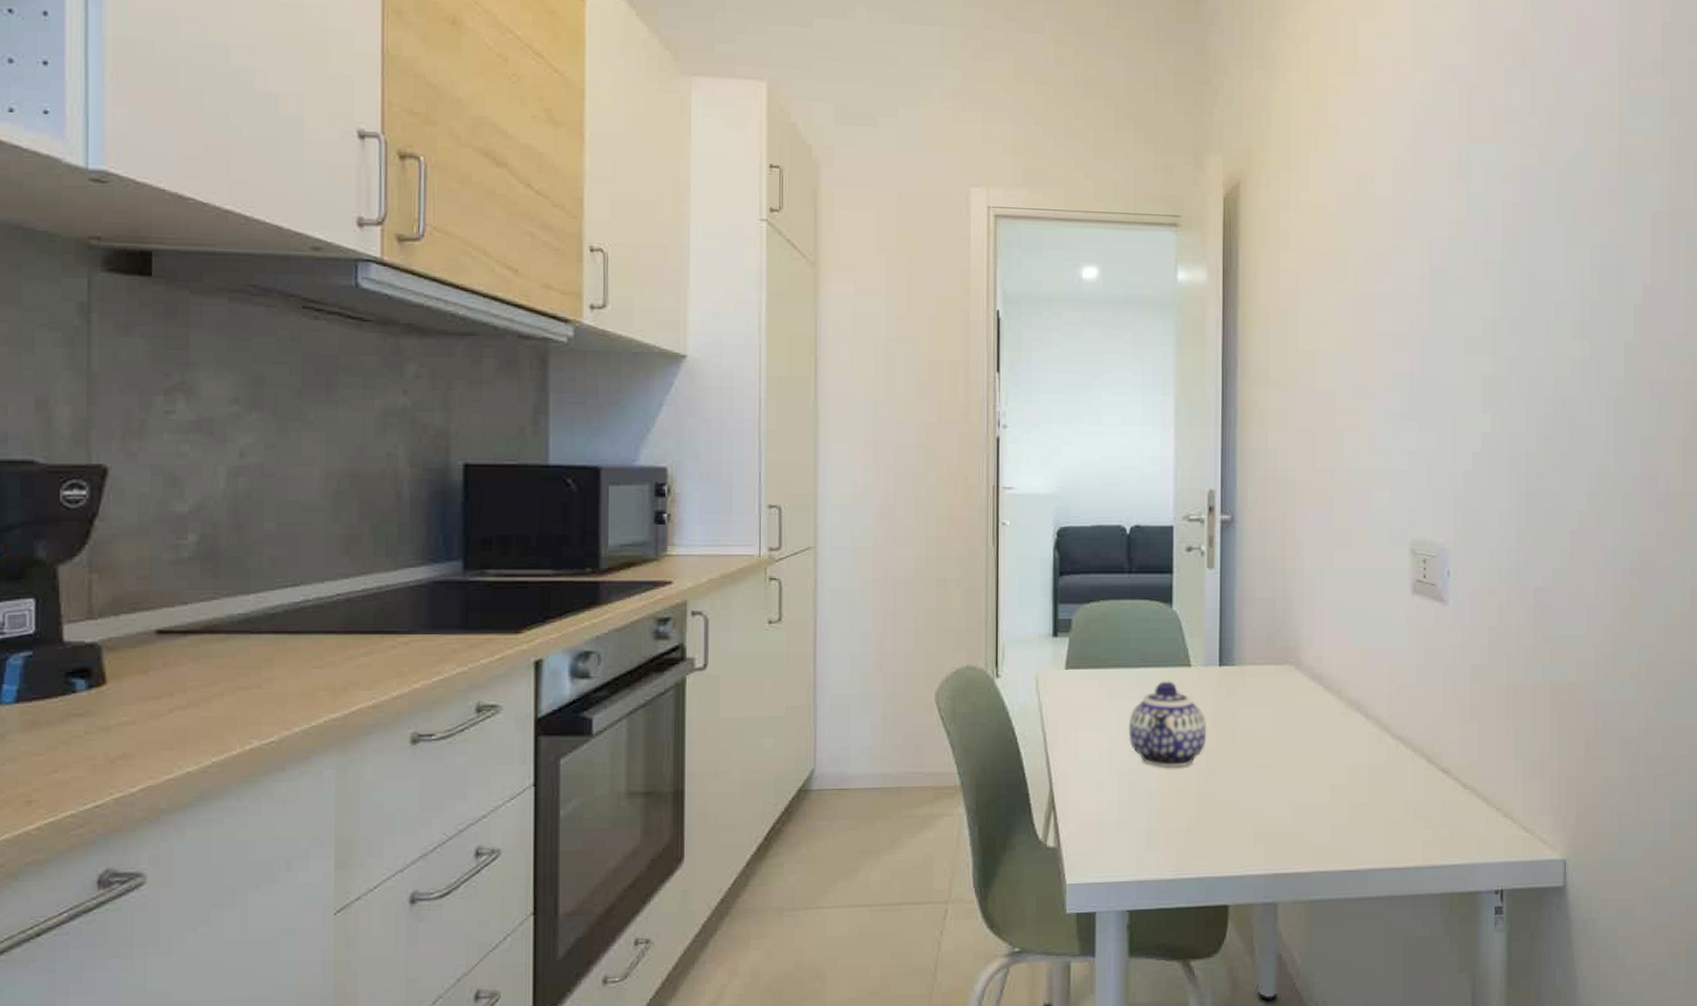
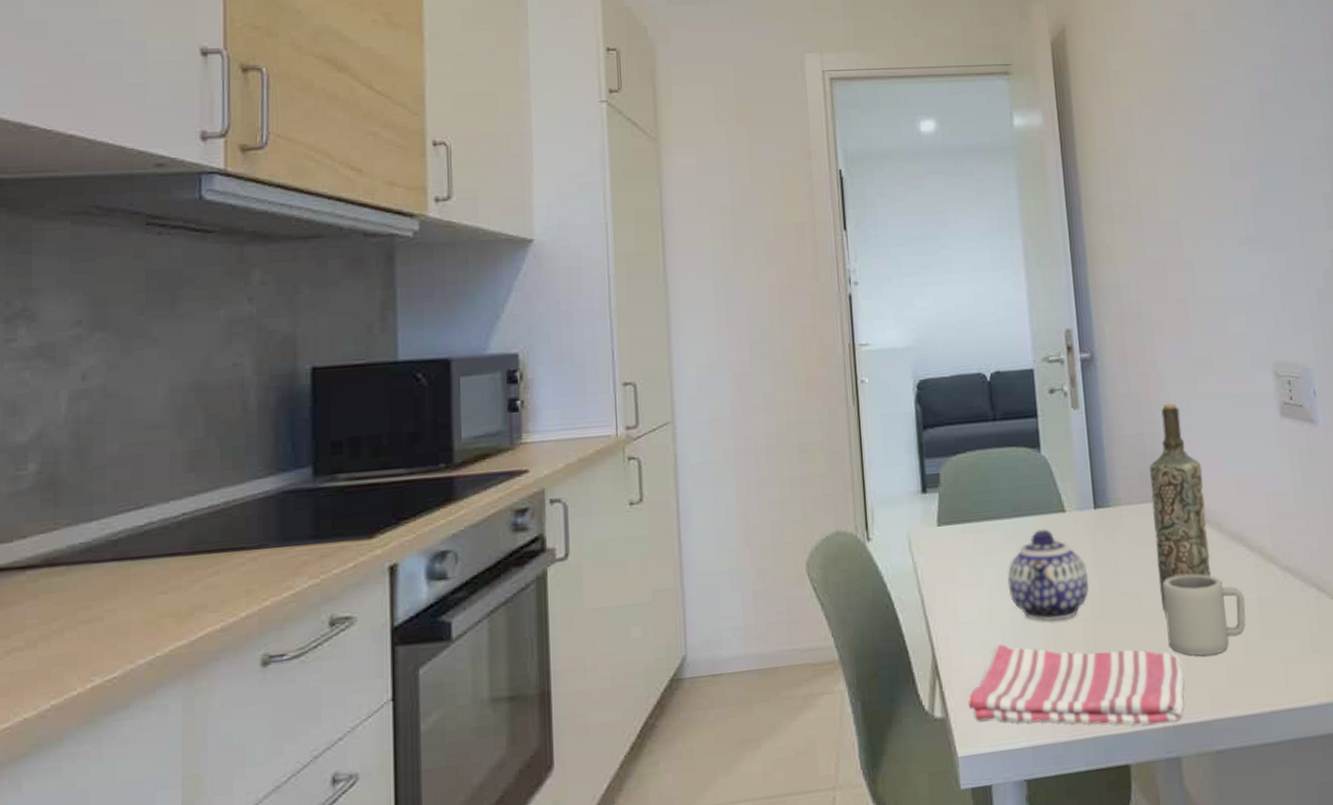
dish towel: none [1080,784,1289,871] -> present [967,644,1184,726]
bottle: none [1274,571,1329,770] -> present [1149,403,1211,613]
cup: none [1277,736,1356,812] -> present [1162,574,1246,656]

